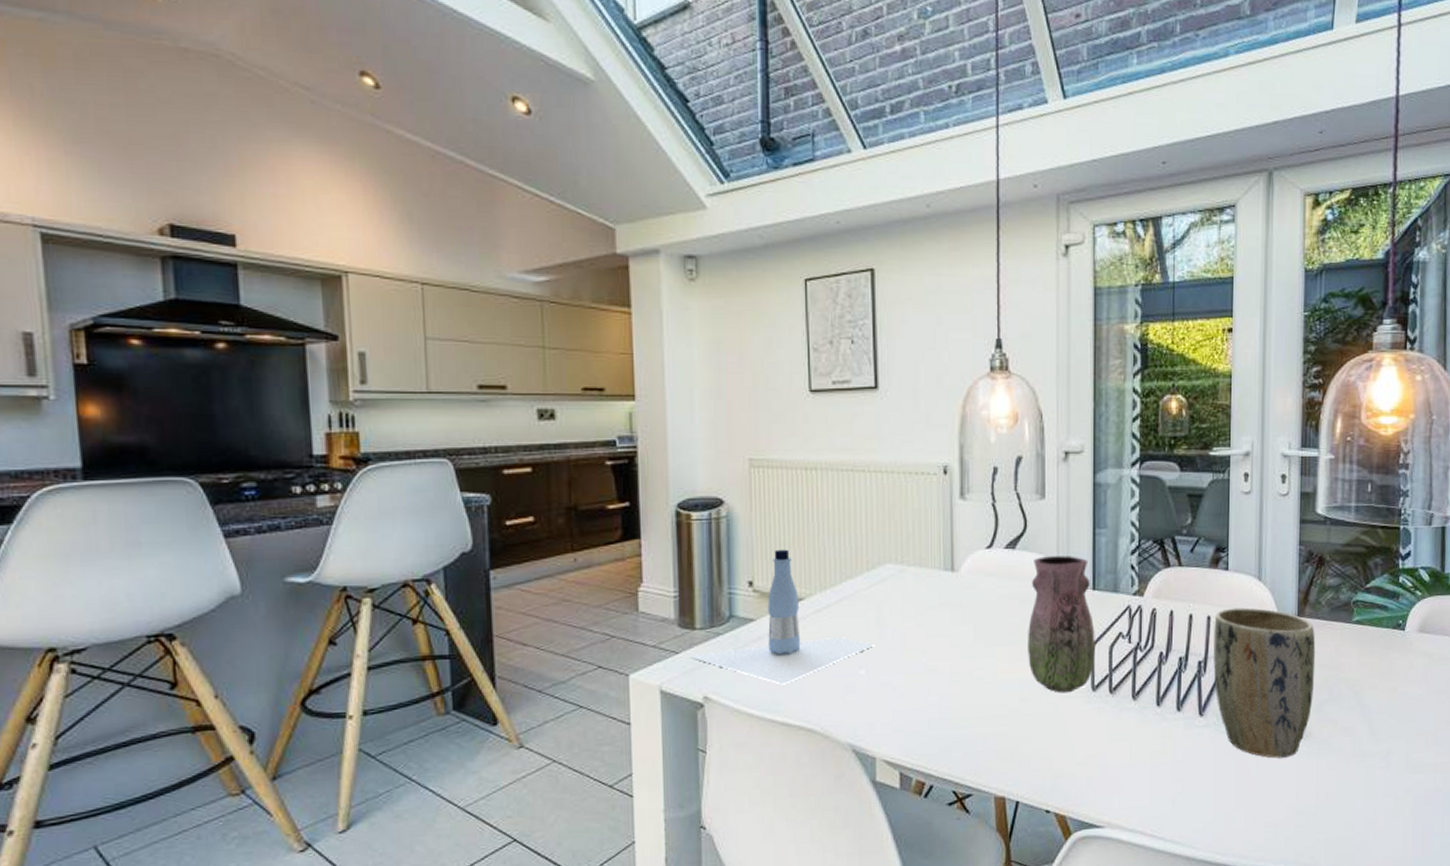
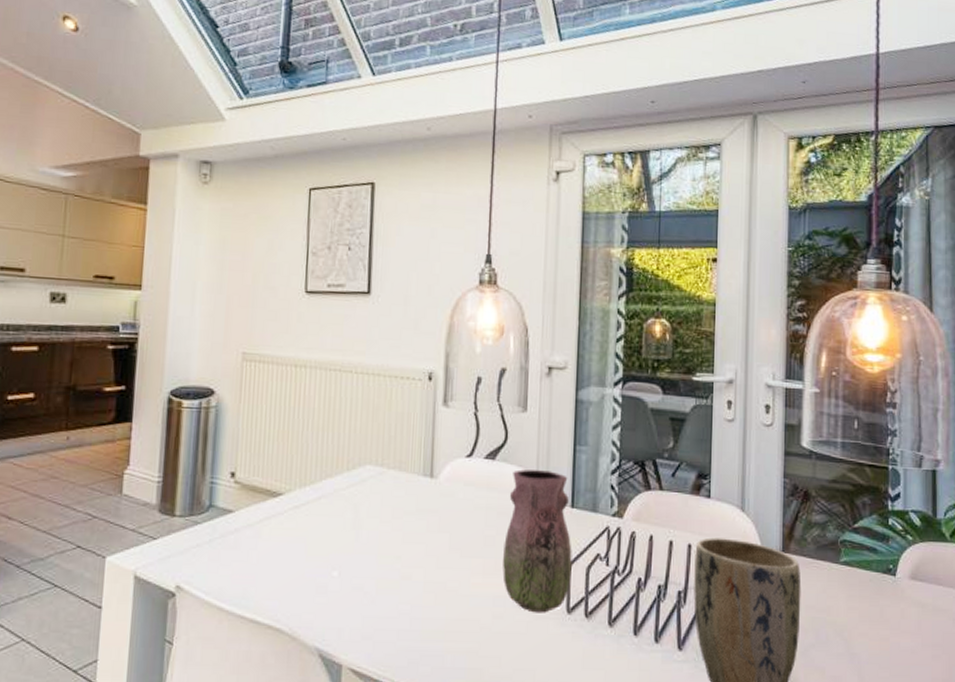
bottle: present [691,549,874,685] -> none [168,442,348,580]

